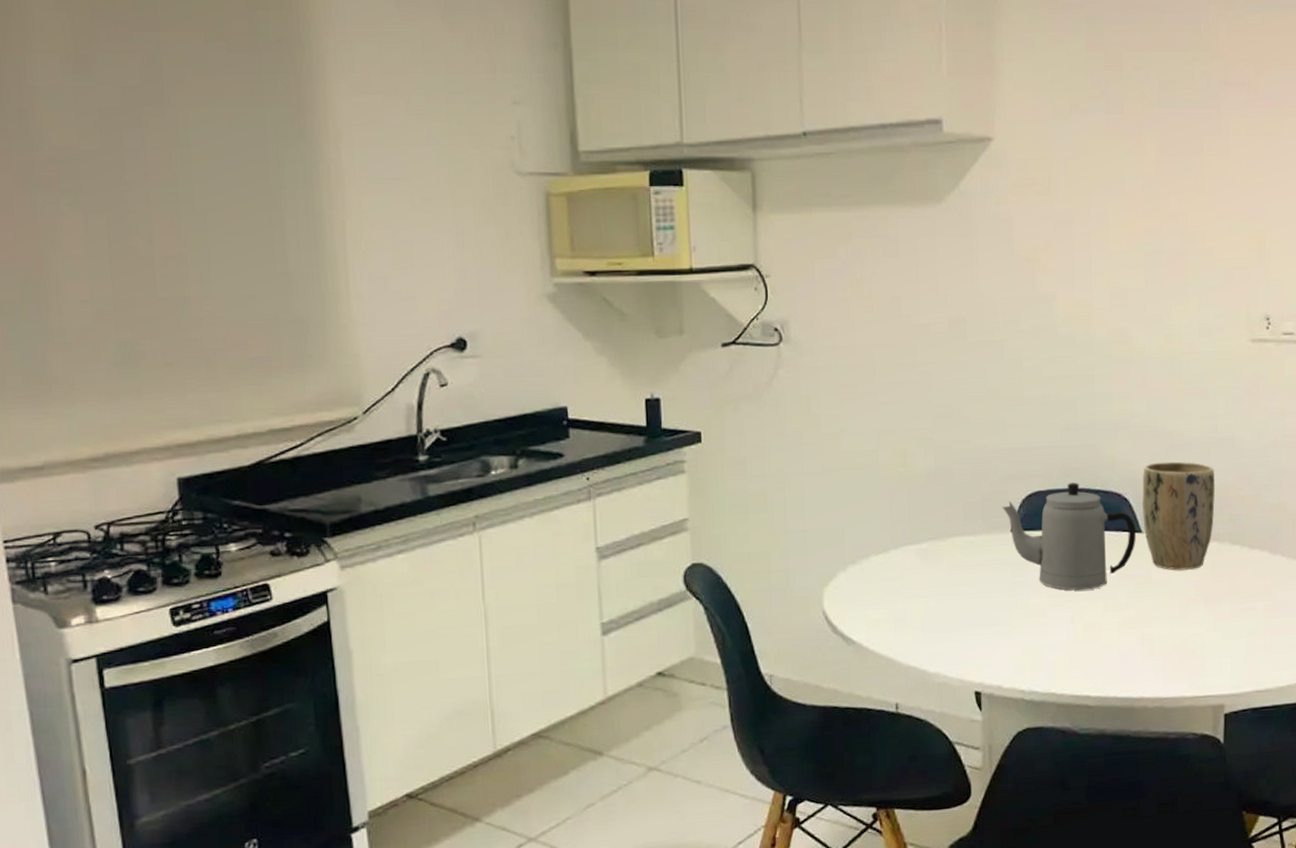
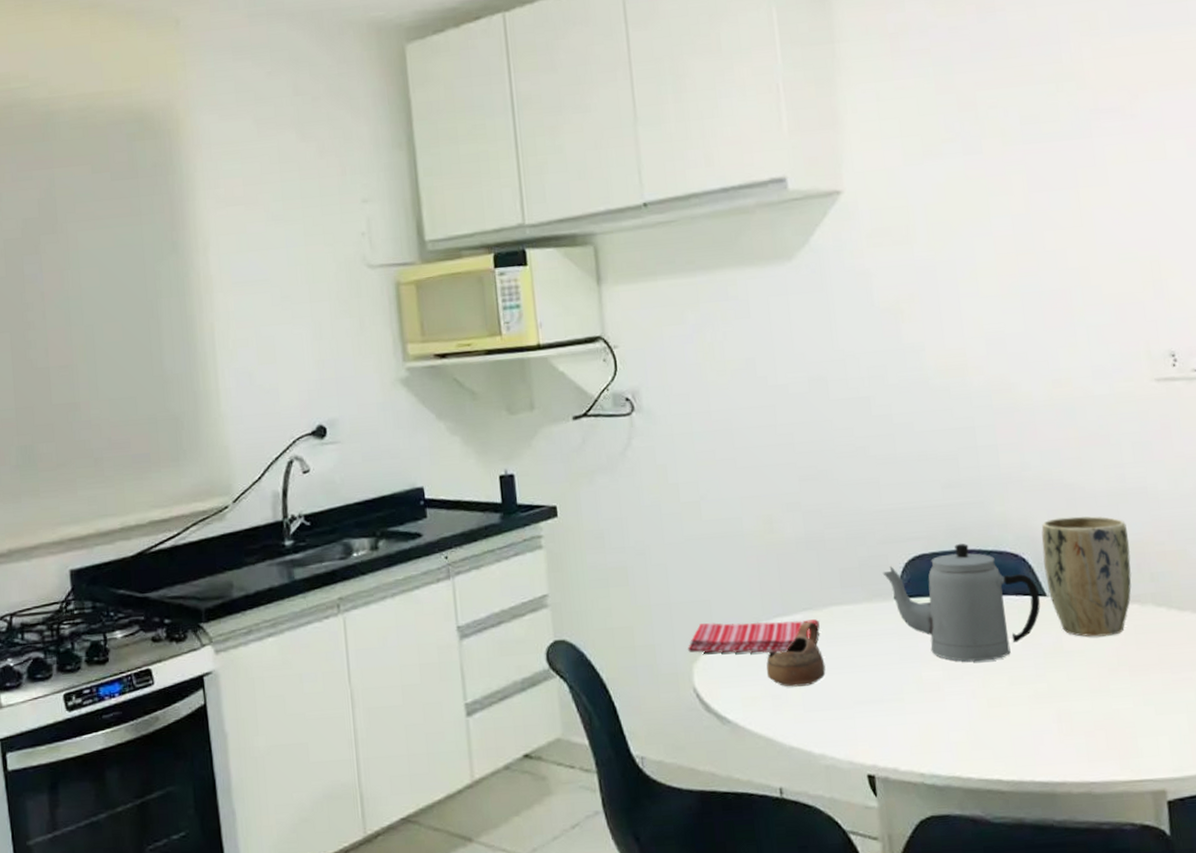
dish towel: none [819,549,942,579] -> present [687,619,820,654]
cup: none [891,550,945,611] -> present [766,621,826,687]

